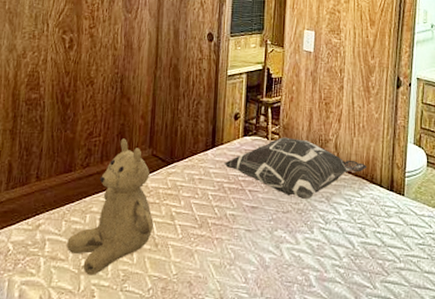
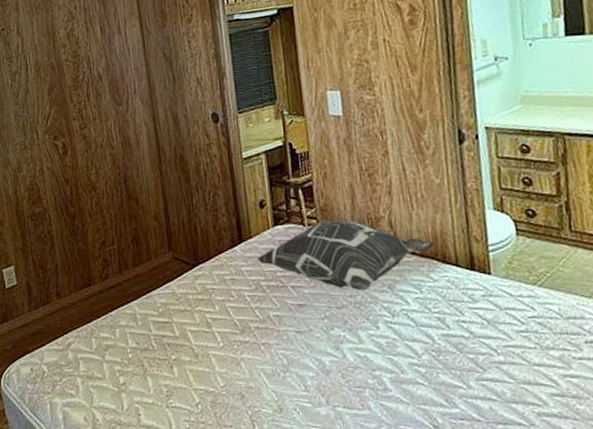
teddy bear: present [67,138,154,276] -> none [101,244,190,393]

